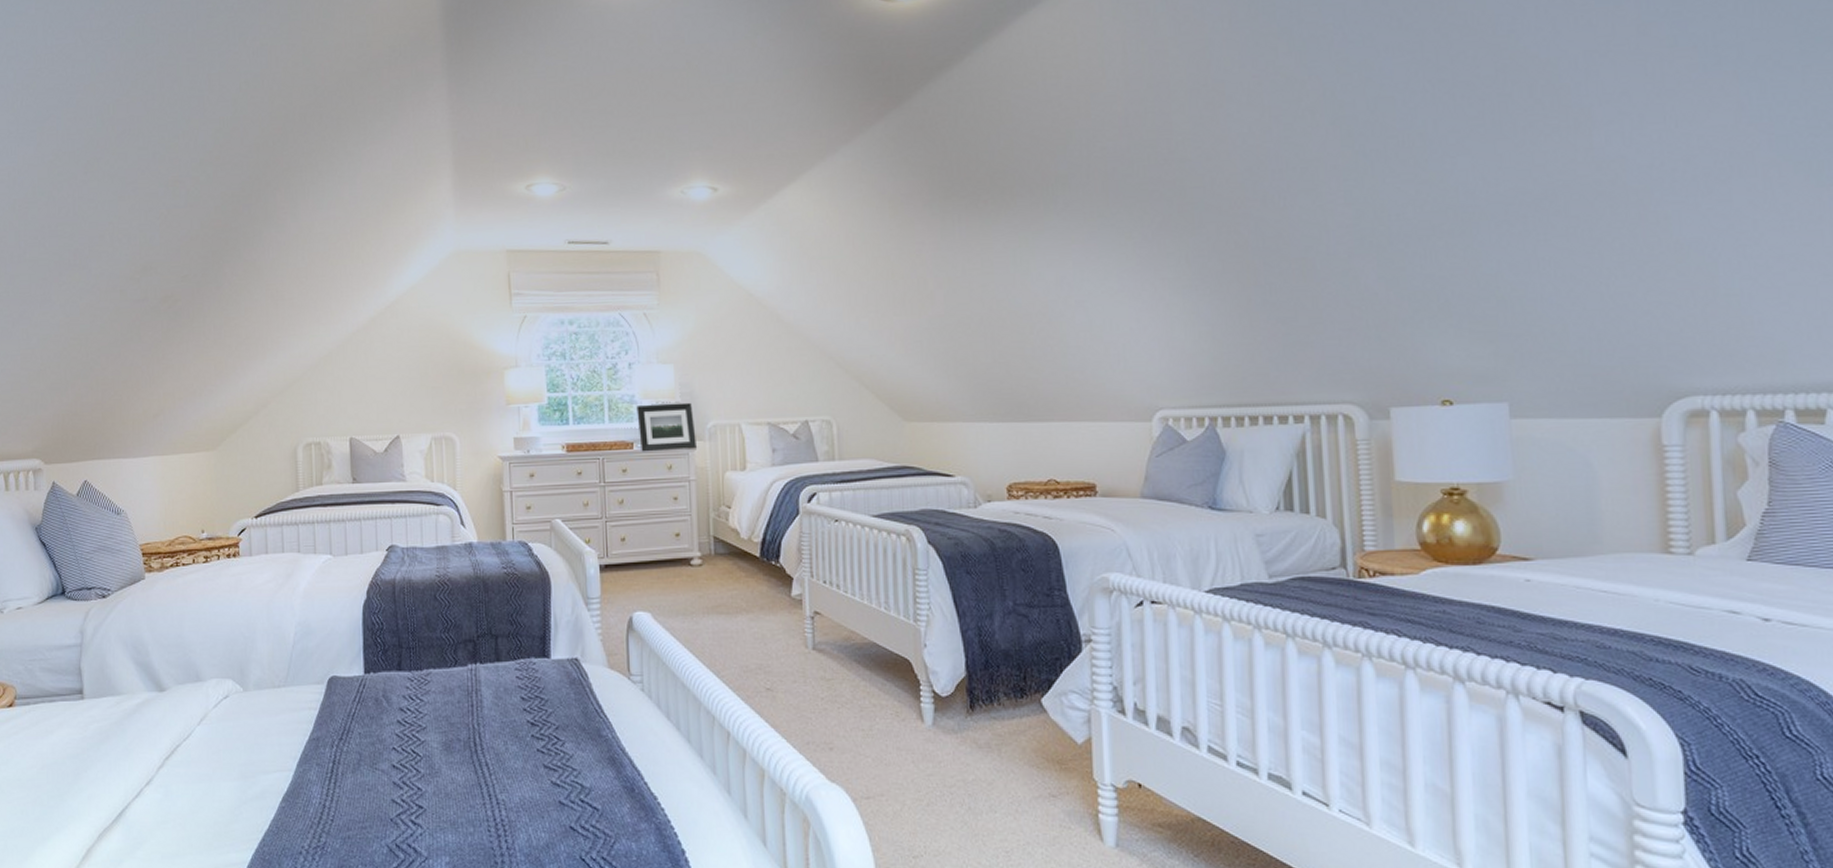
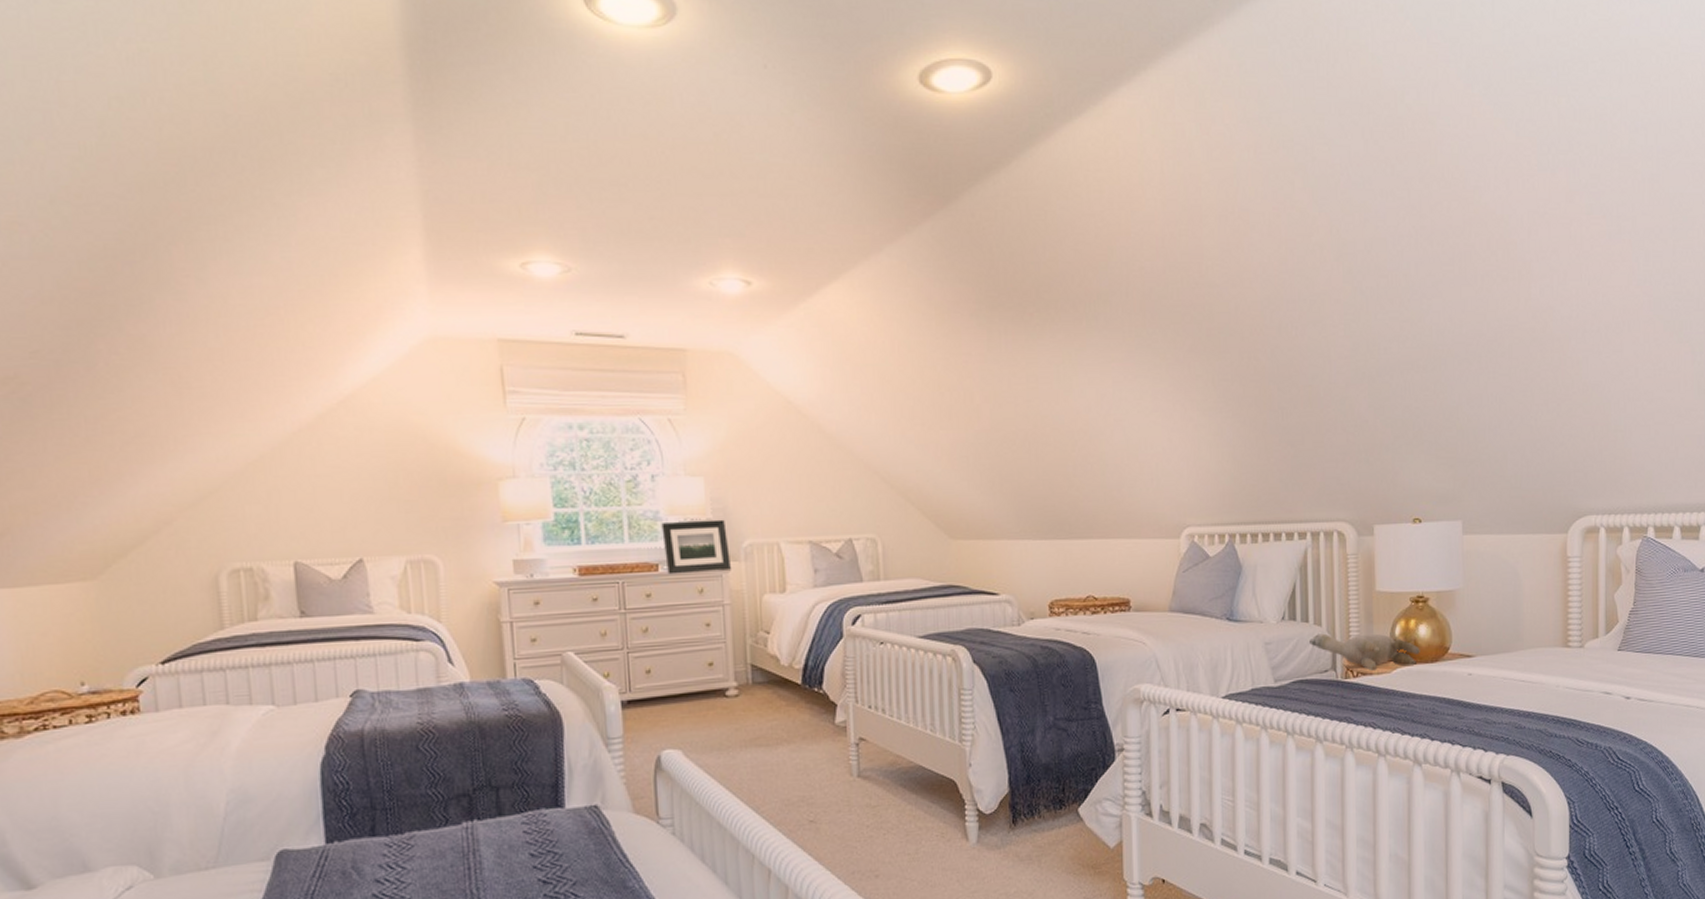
plush toy: none [1311,526,1458,572] -> present [1310,633,1420,672]

